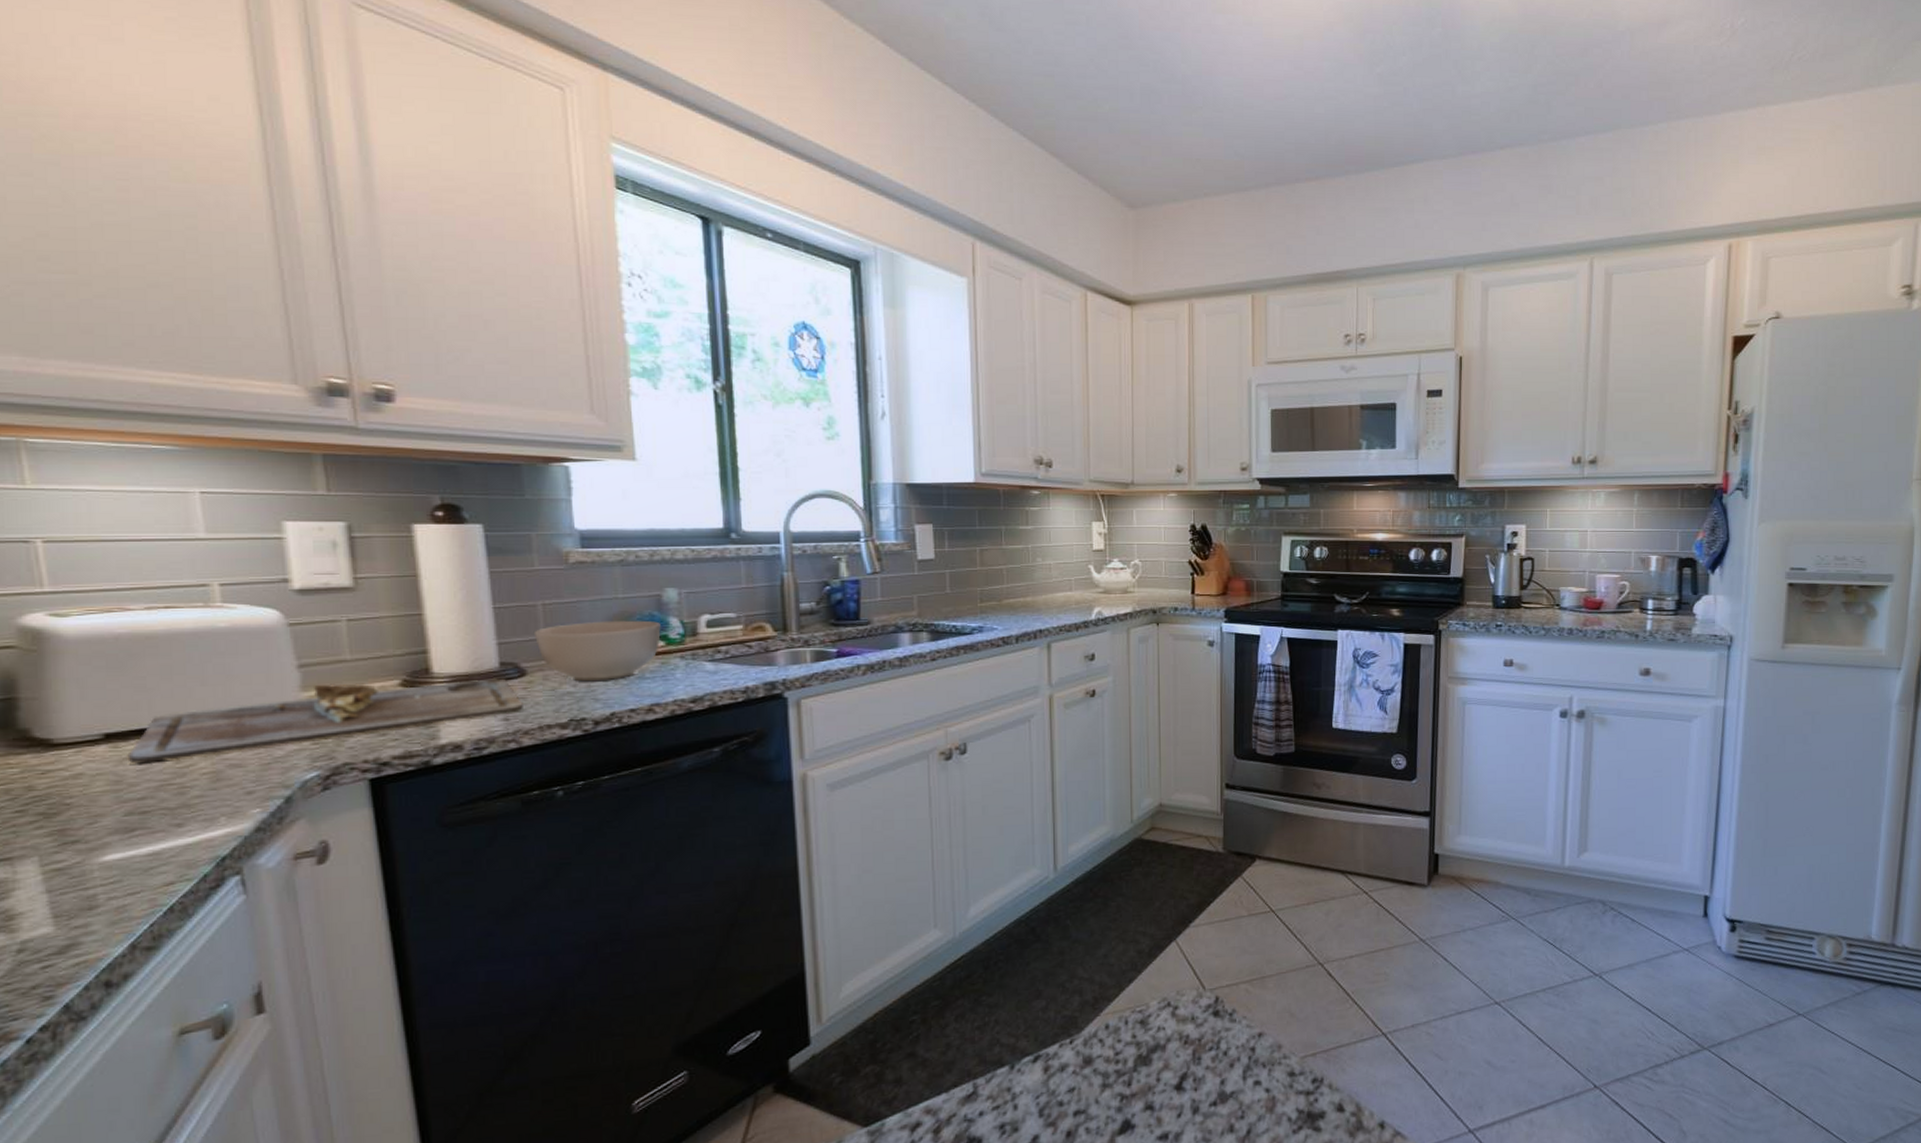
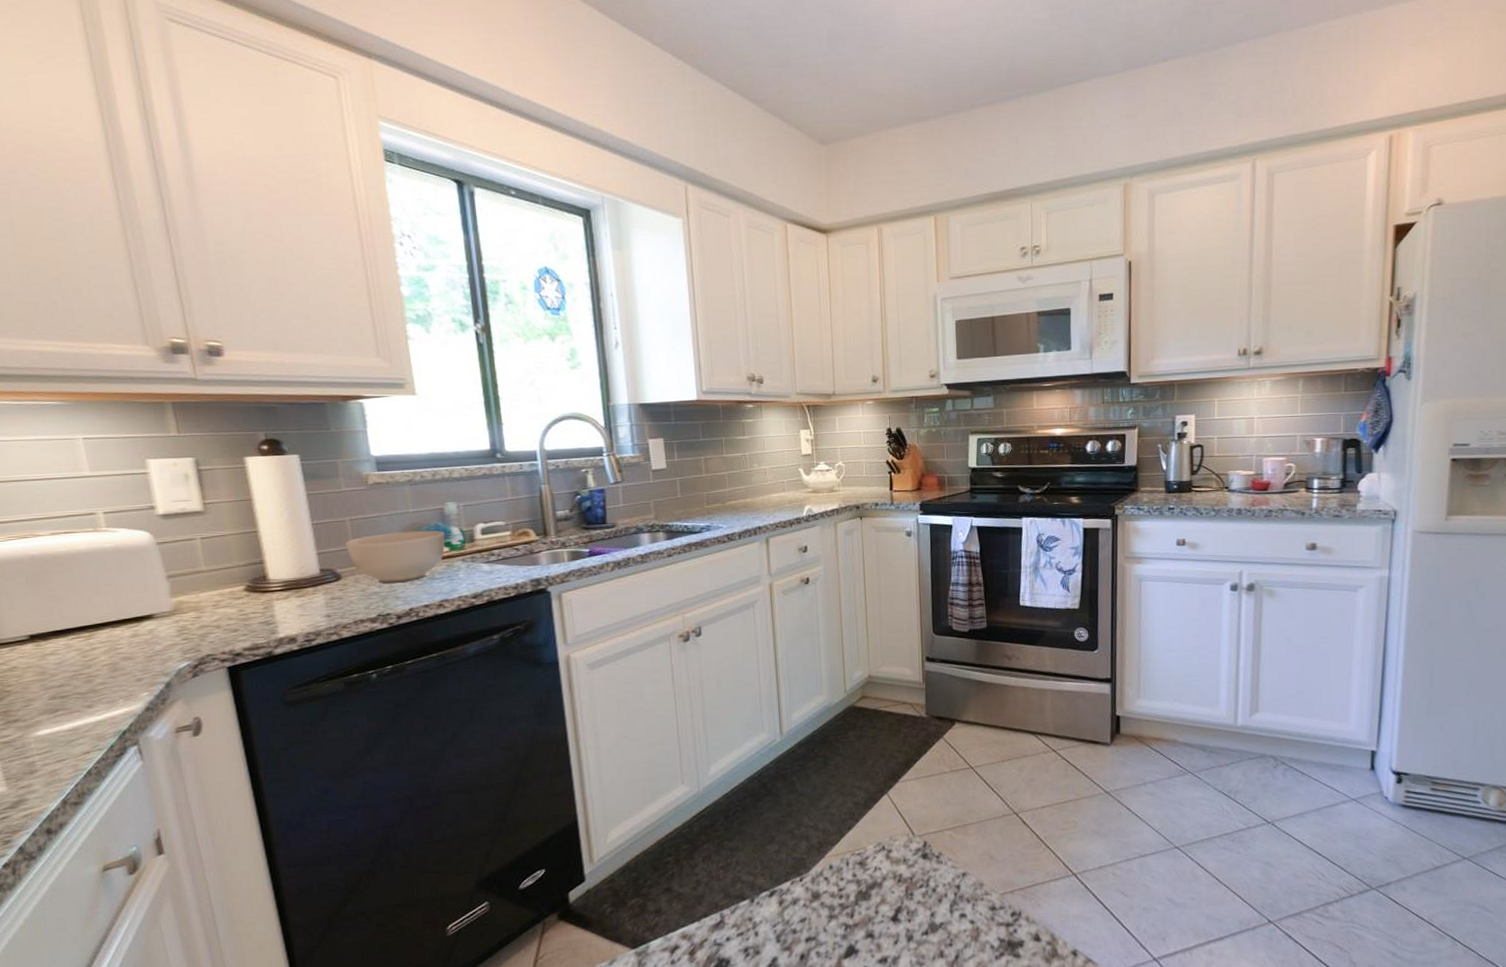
cutting board: present [127,678,523,764] -> none [47,582,341,659]

